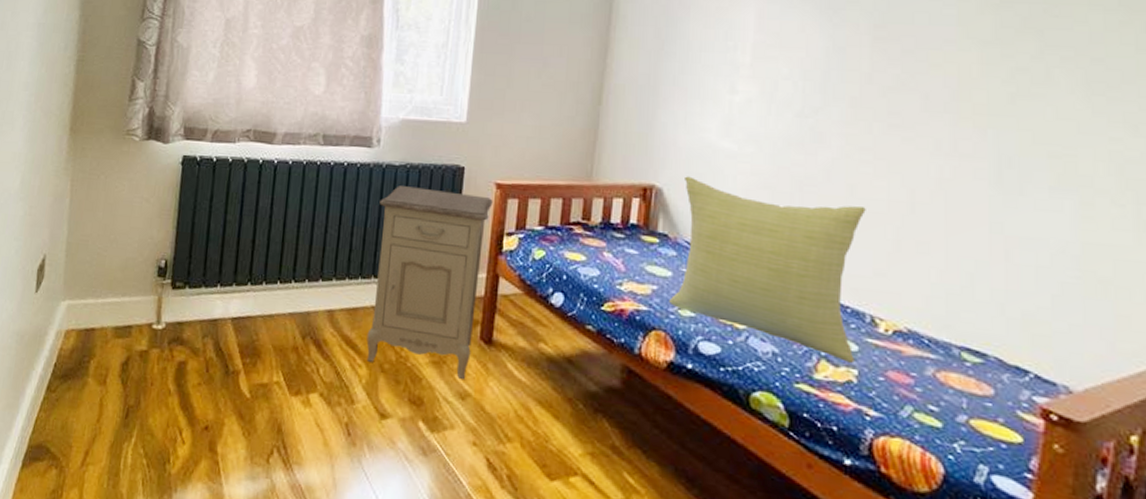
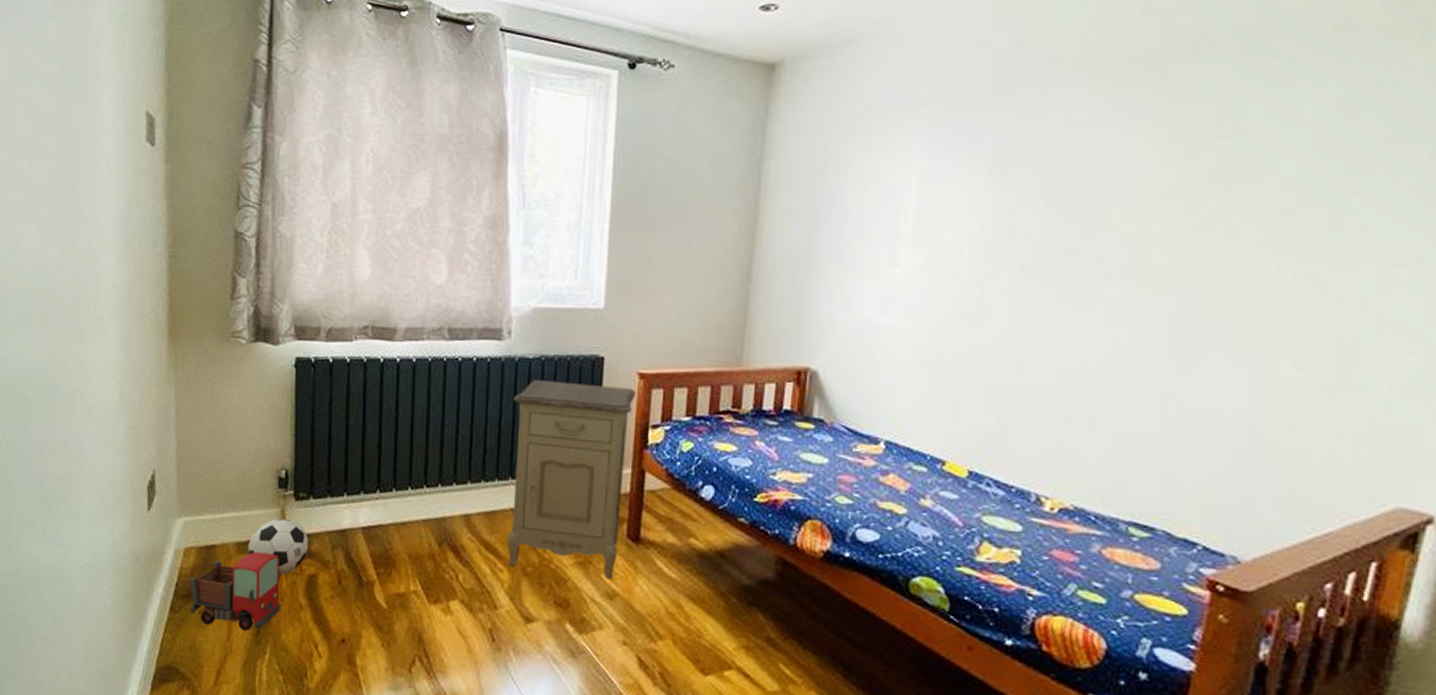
toy truck: none [65,337,153,414] -> present [189,552,281,631]
soccer ball: none [123,305,182,361] -> present [247,518,309,575]
pillow: present [669,176,866,363] -> none [825,357,1034,543]

